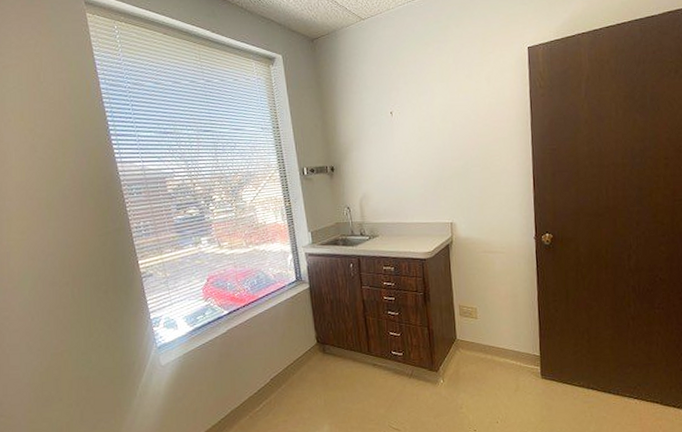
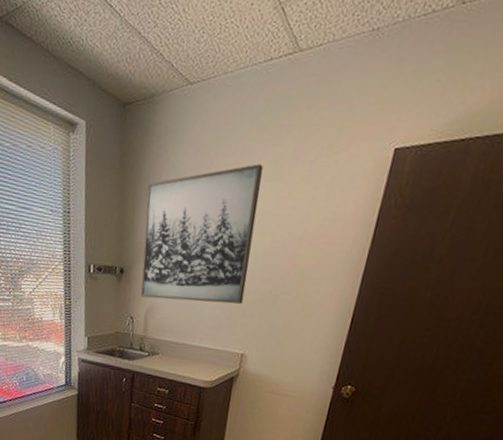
wall art: none [342,70,442,188] -> present [140,164,263,304]

